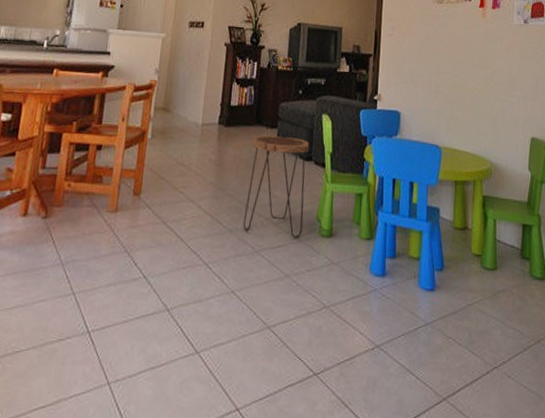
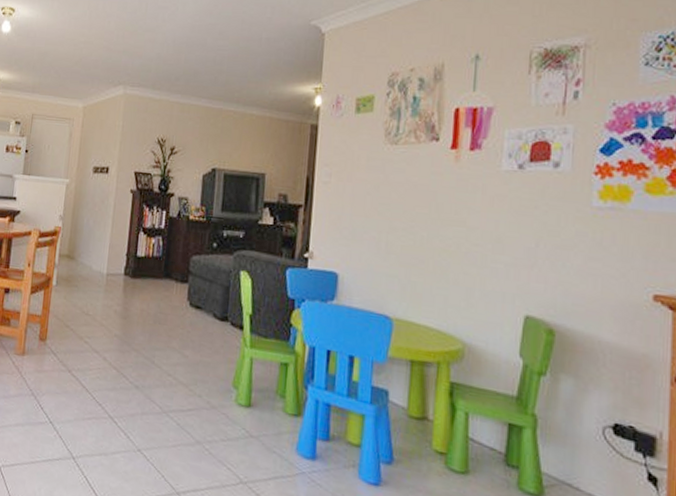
side table: present [243,135,309,238] -> none [150,289,225,404]

